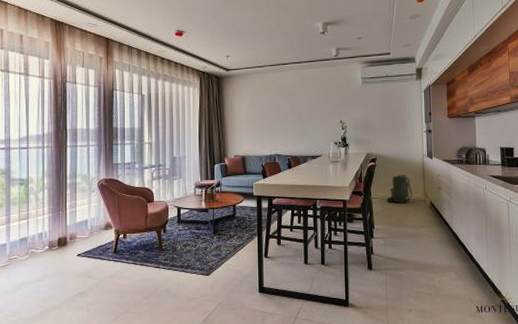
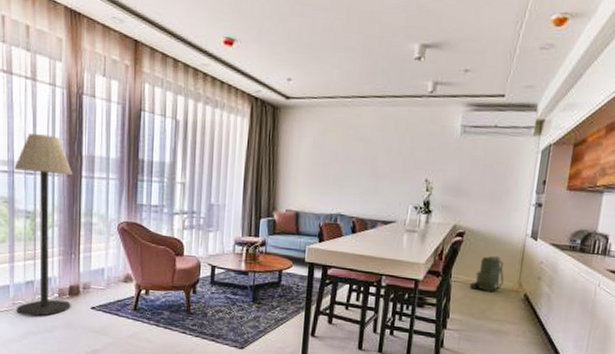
floor lamp: none [10,116,60,269] -> present [14,133,73,317]

